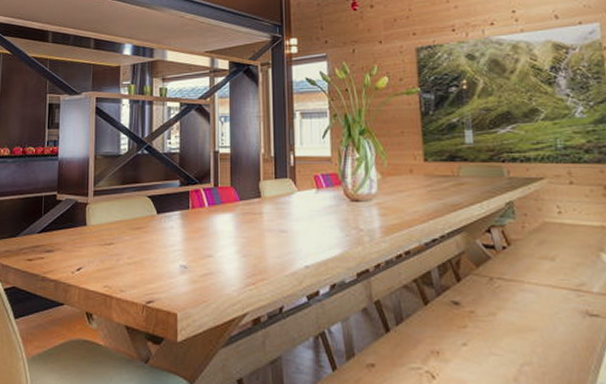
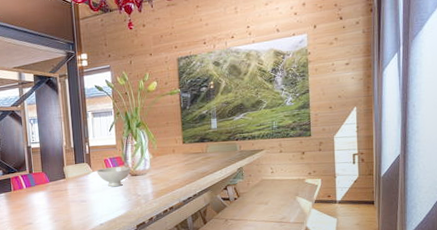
bowl: none [303,187,351,215] -> present [97,166,131,187]

